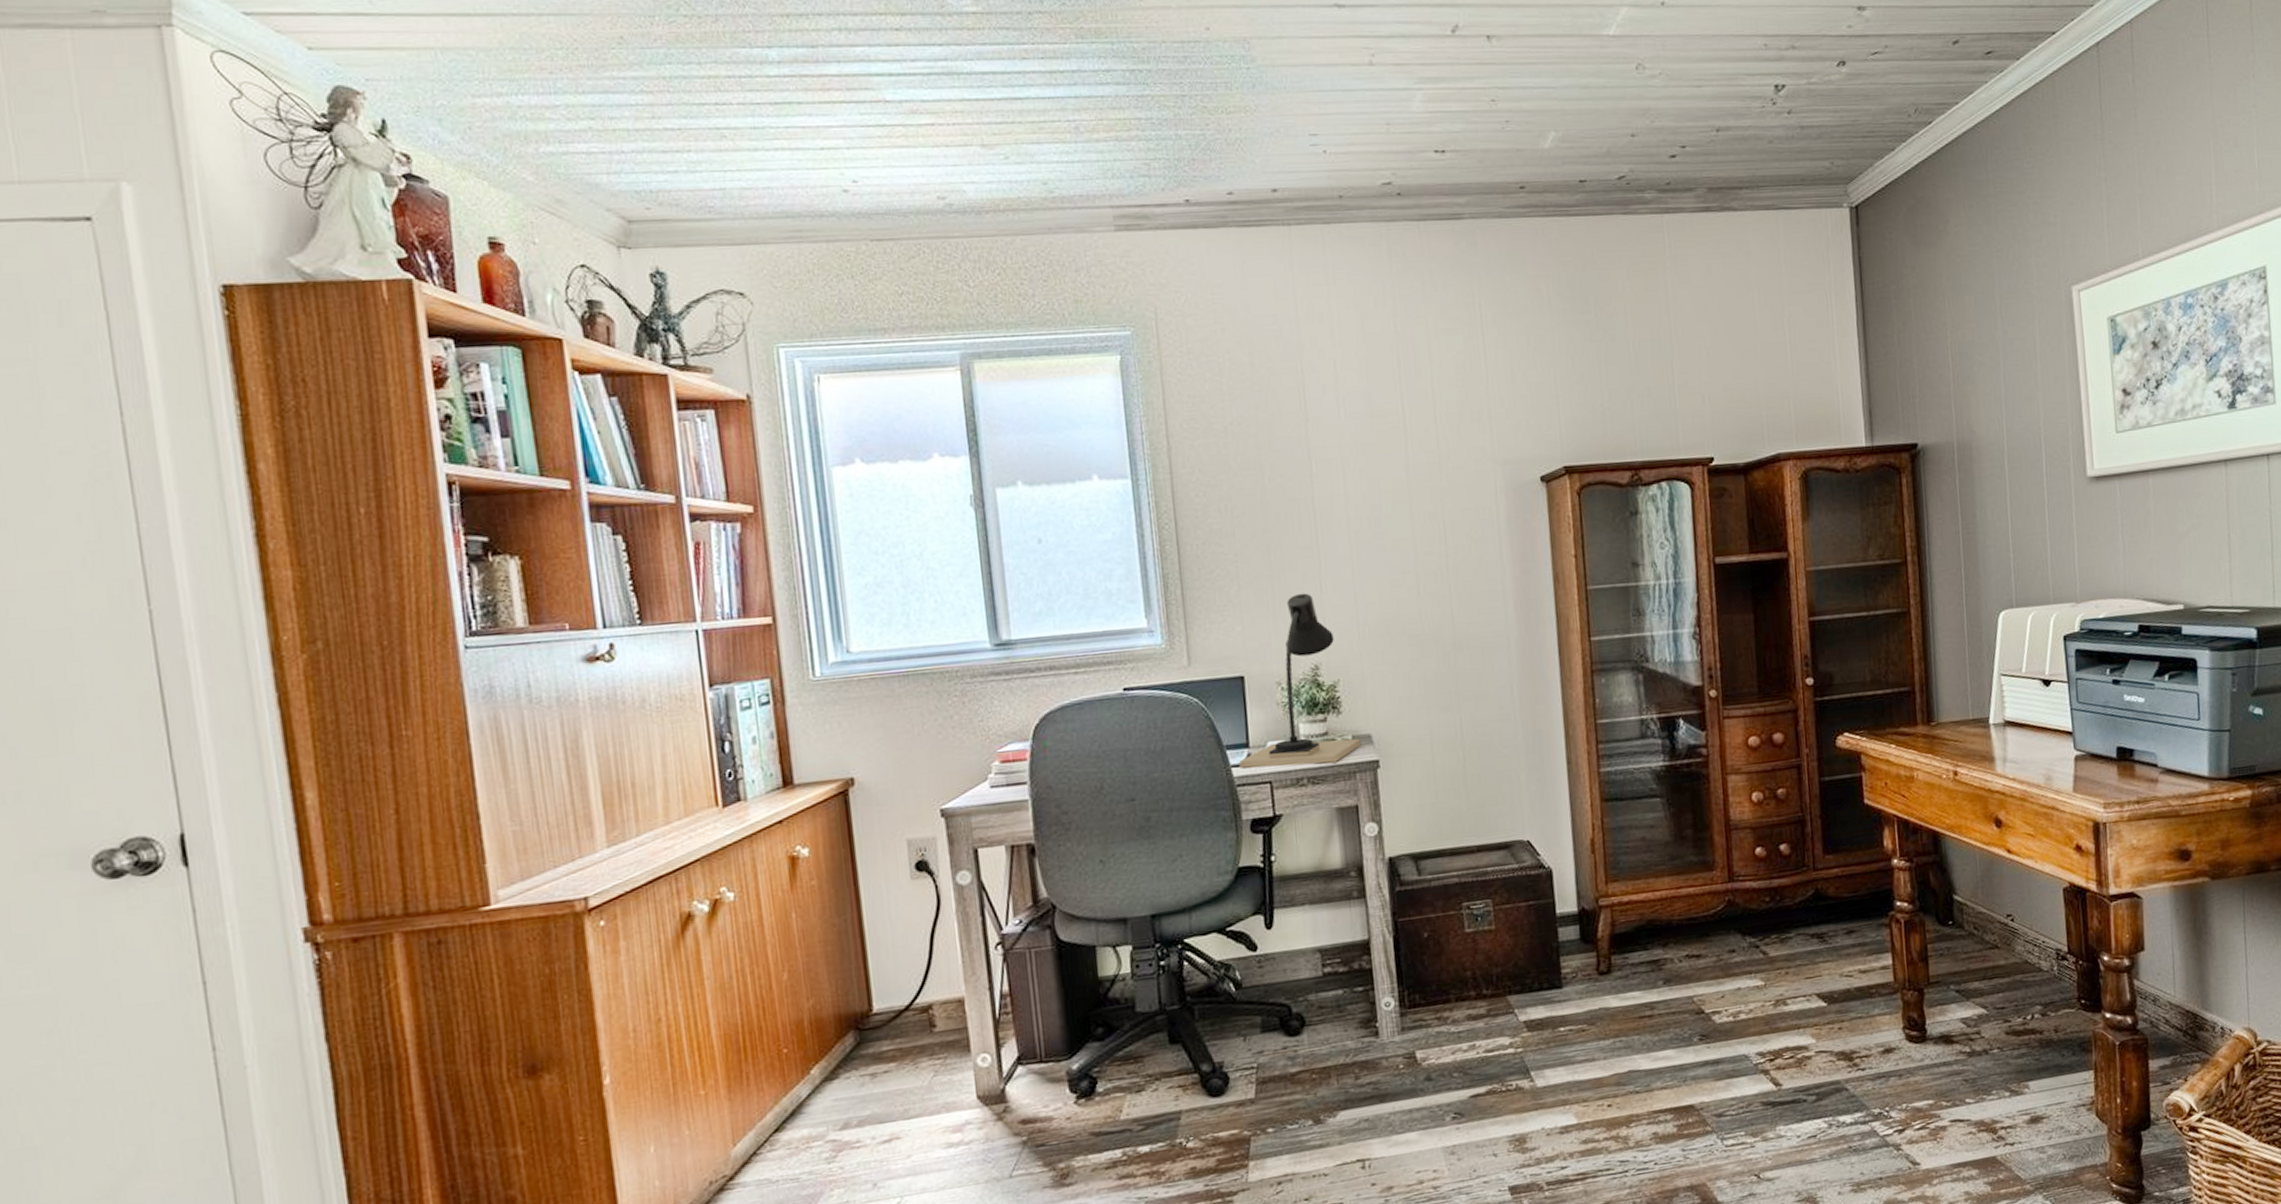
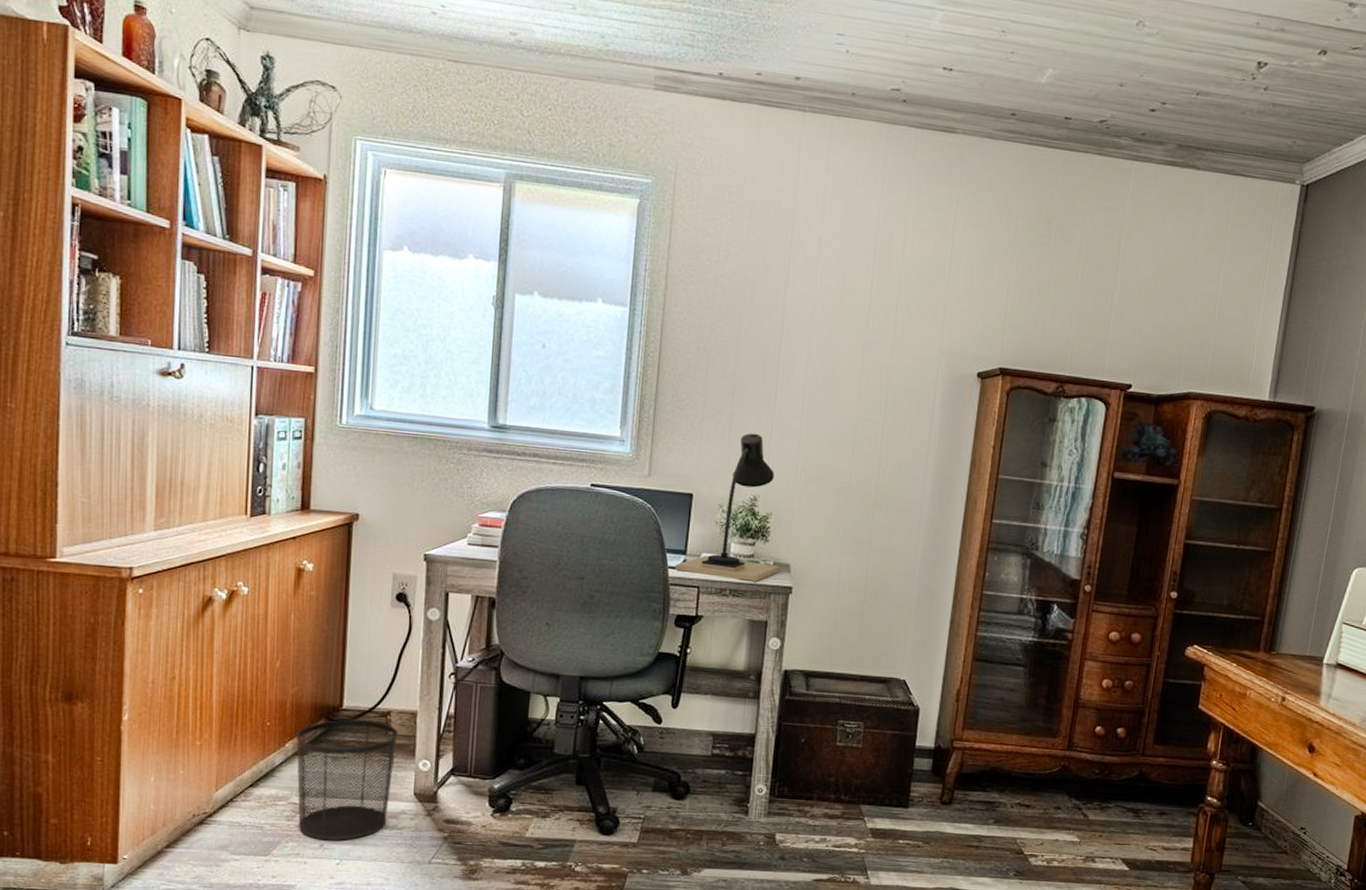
waste bin: none [821,1019,950,1179] -> present [295,719,398,841]
decorative figurine: none [1713,495,1785,544] -> present [1115,421,1180,468]

